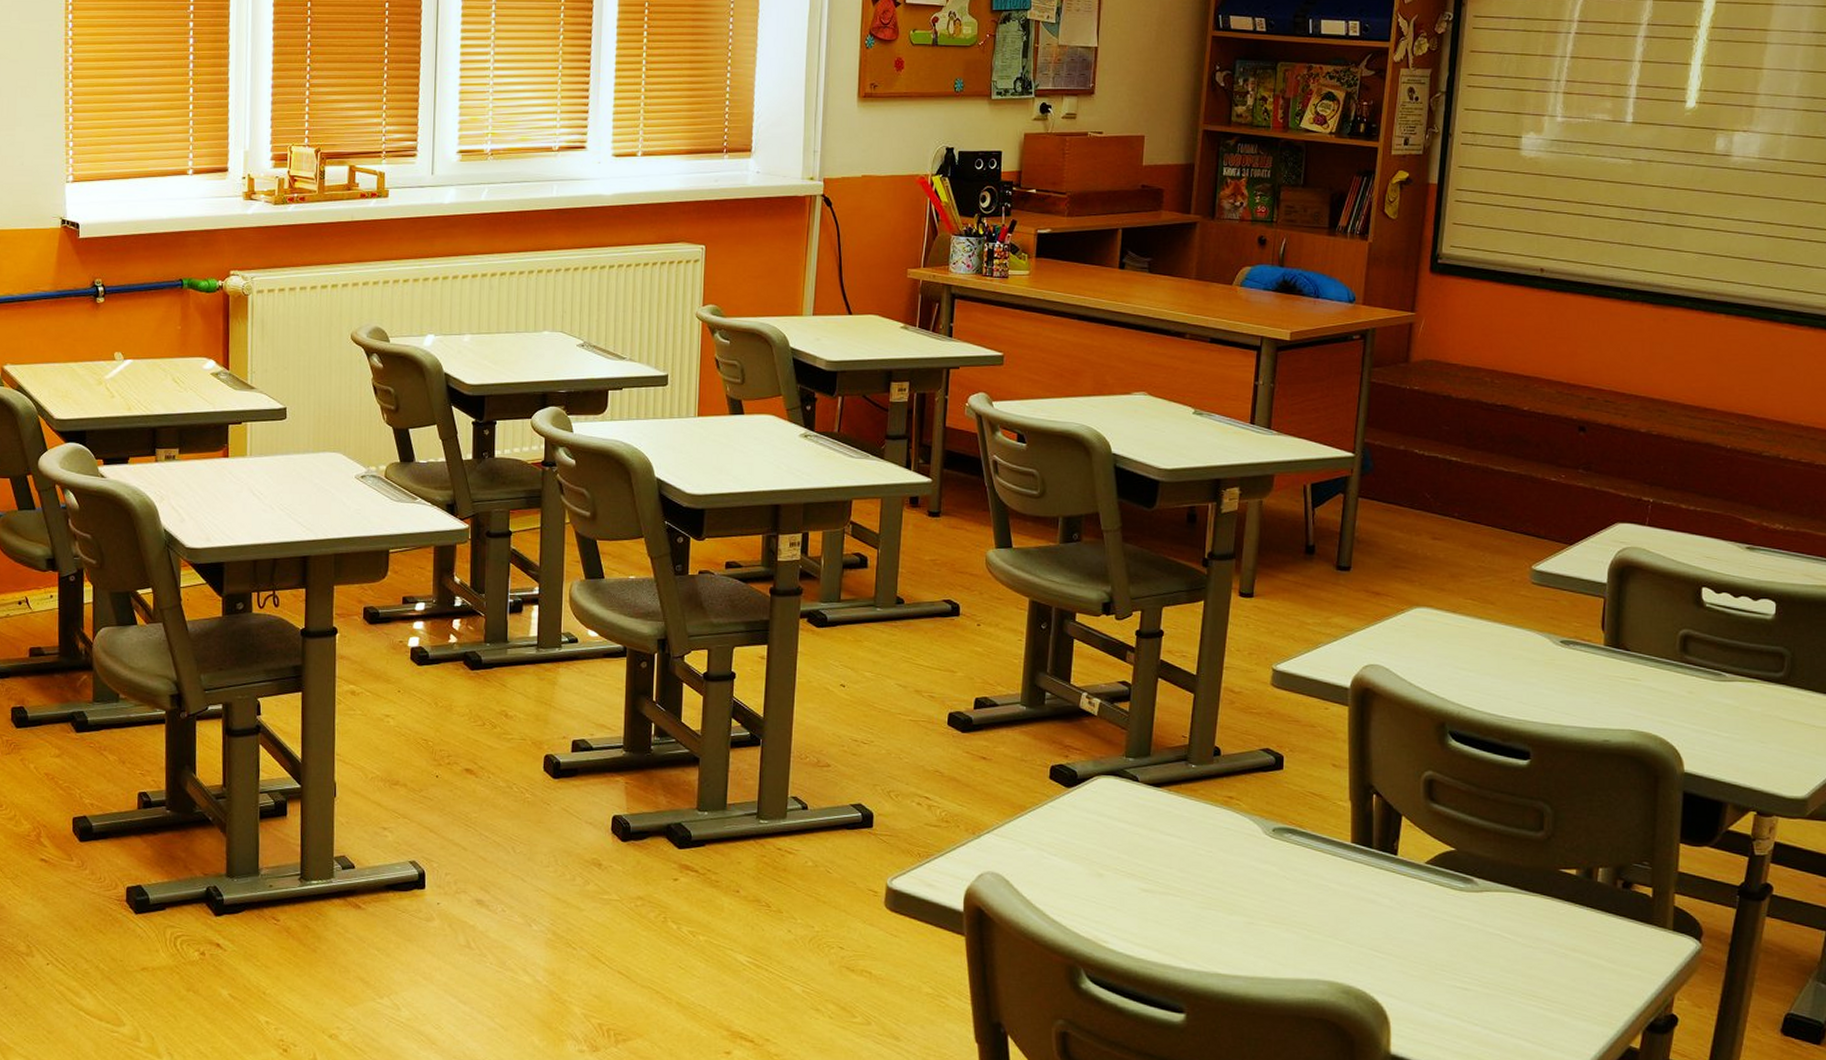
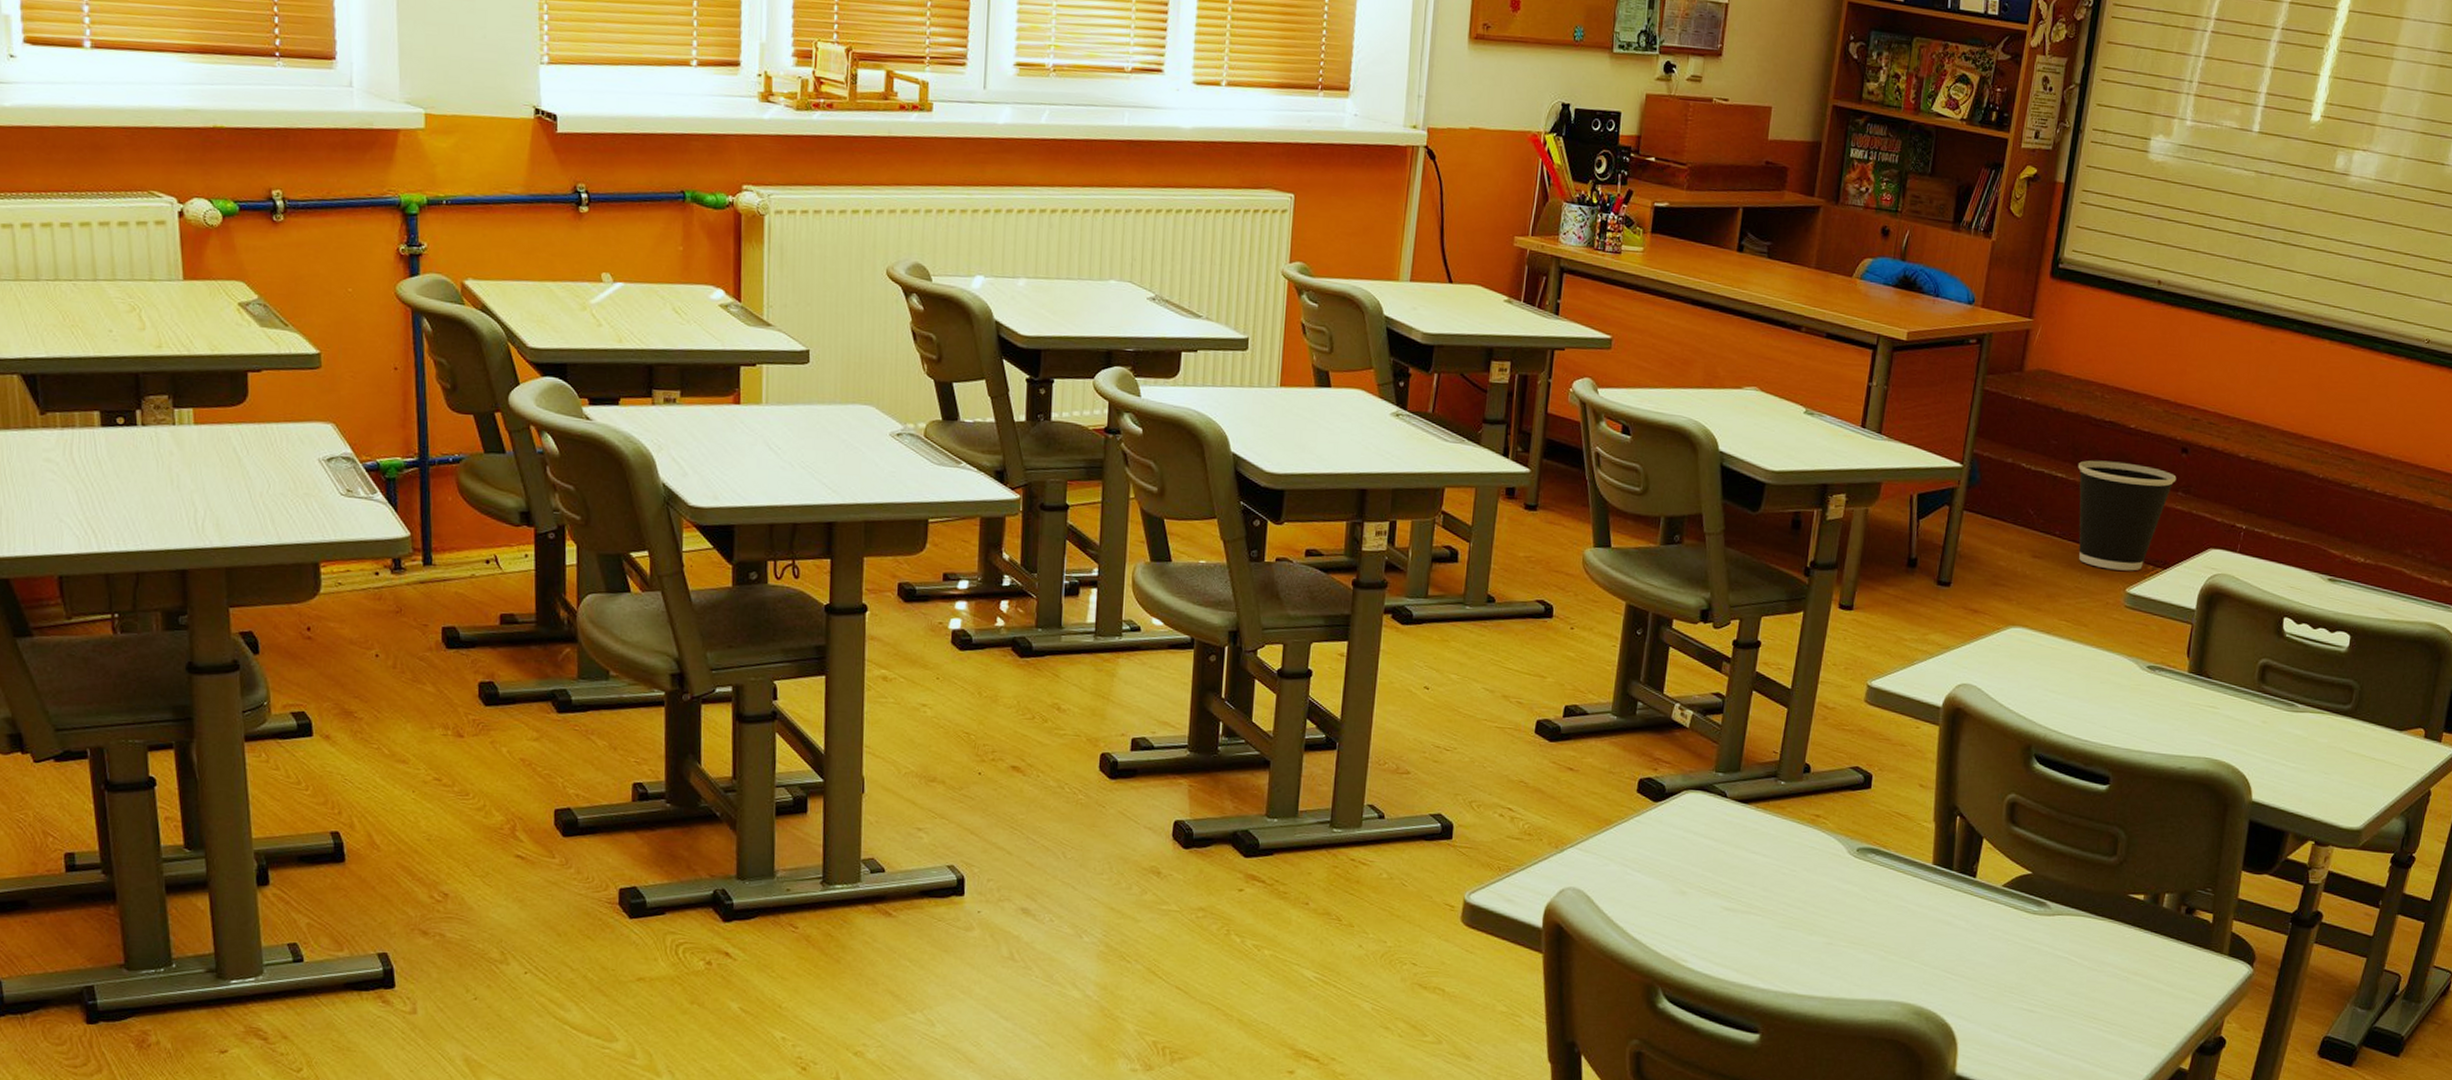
wastebasket: none [1472,443,1576,548] -> present [2077,460,2177,571]

